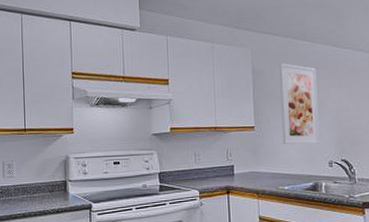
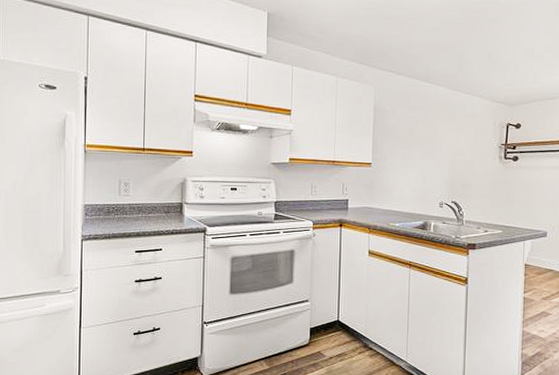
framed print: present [279,63,320,145] -> none [398,103,436,185]

